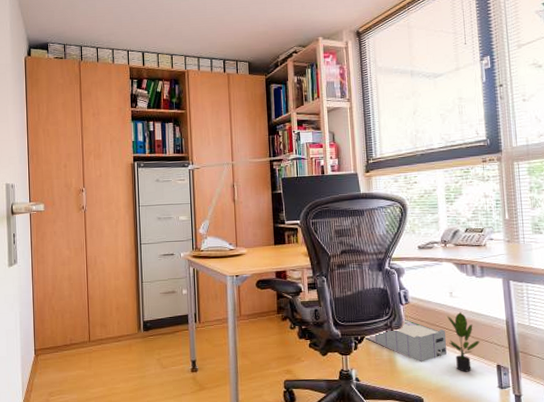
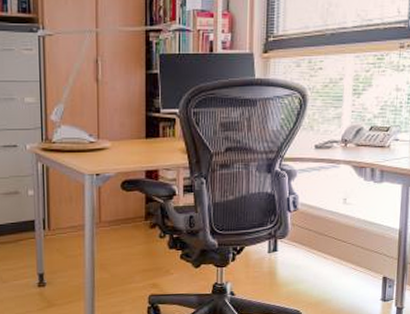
storage bin: present [365,318,448,362] -> none [245,226,334,275]
potted plant: present [447,312,480,372] -> none [336,221,369,285]

